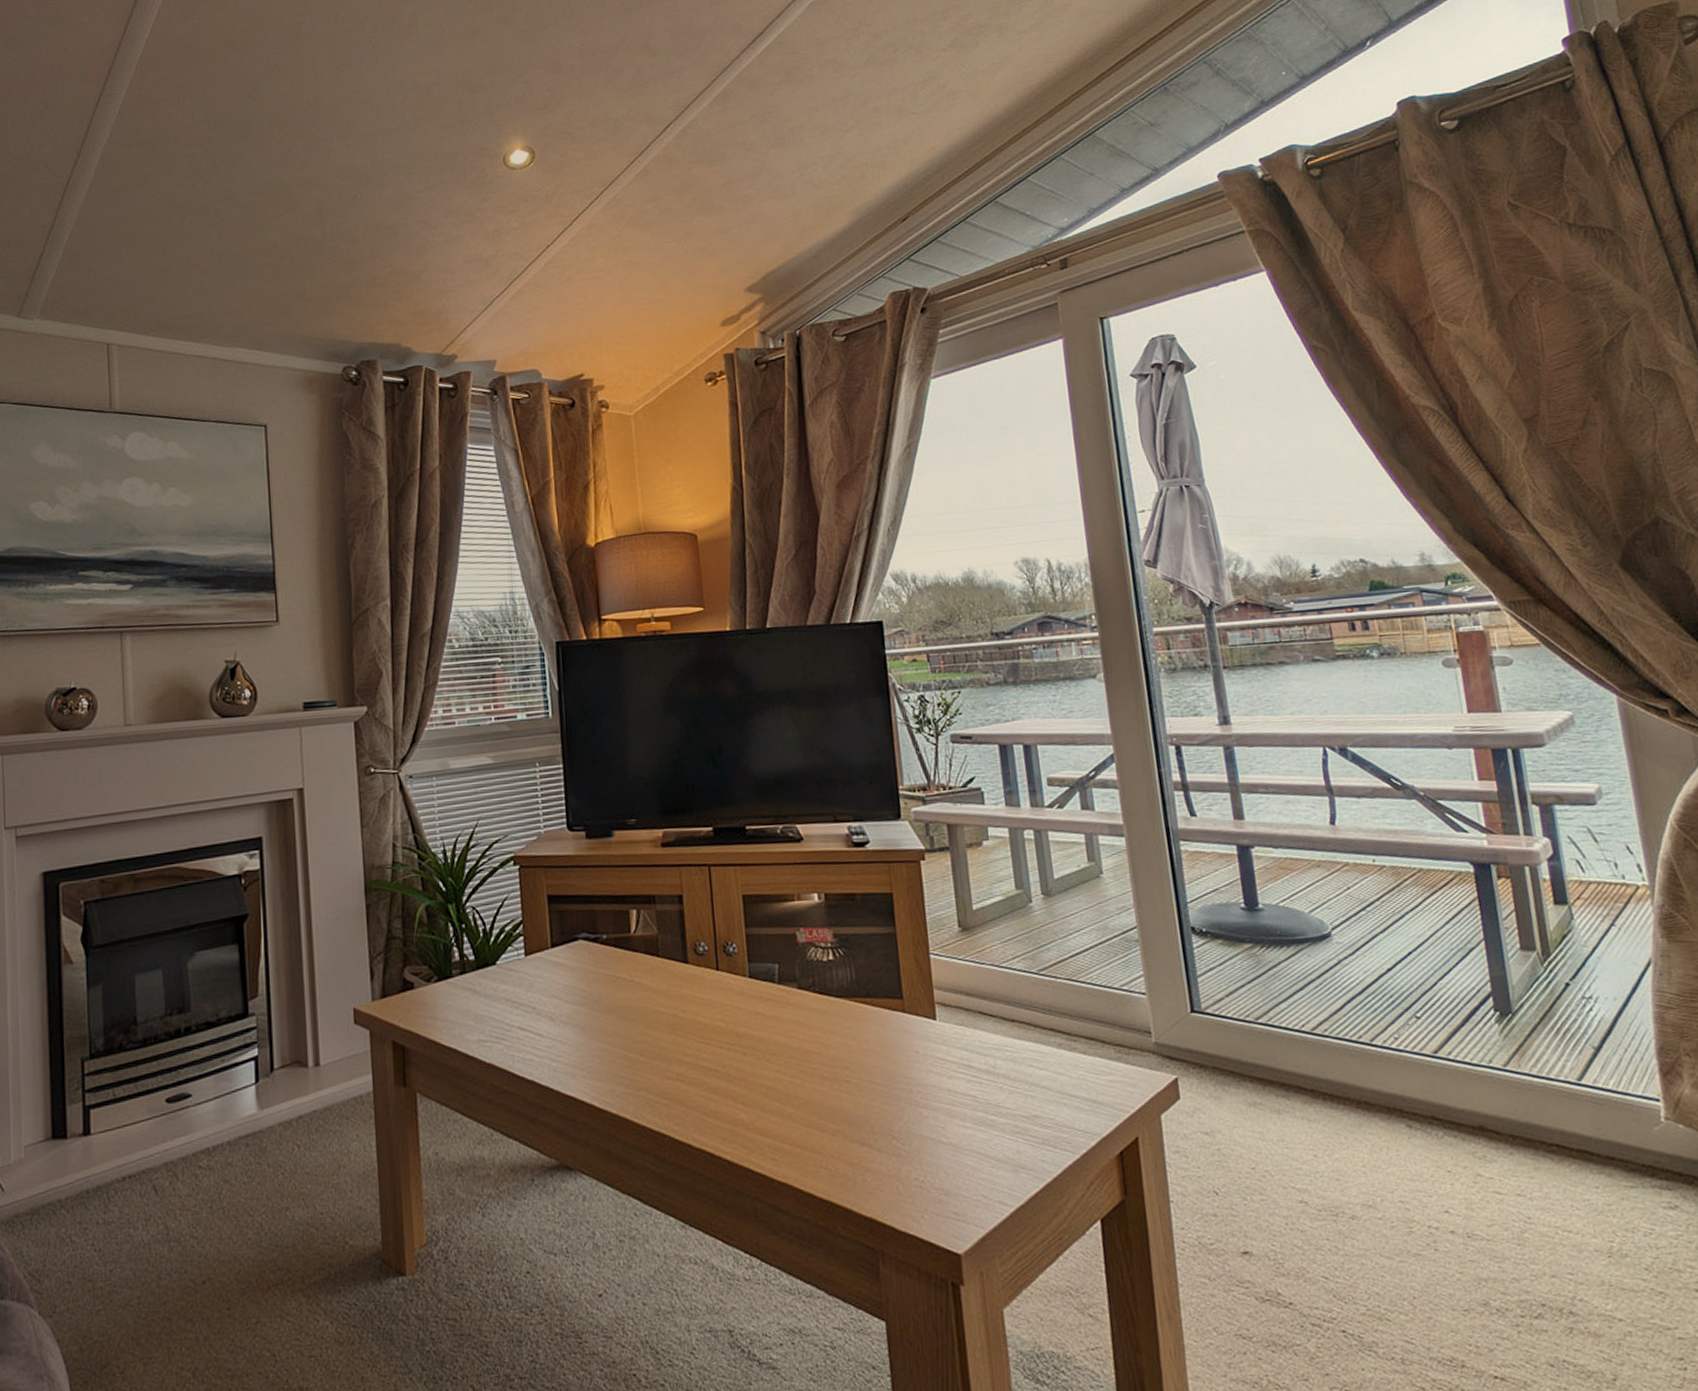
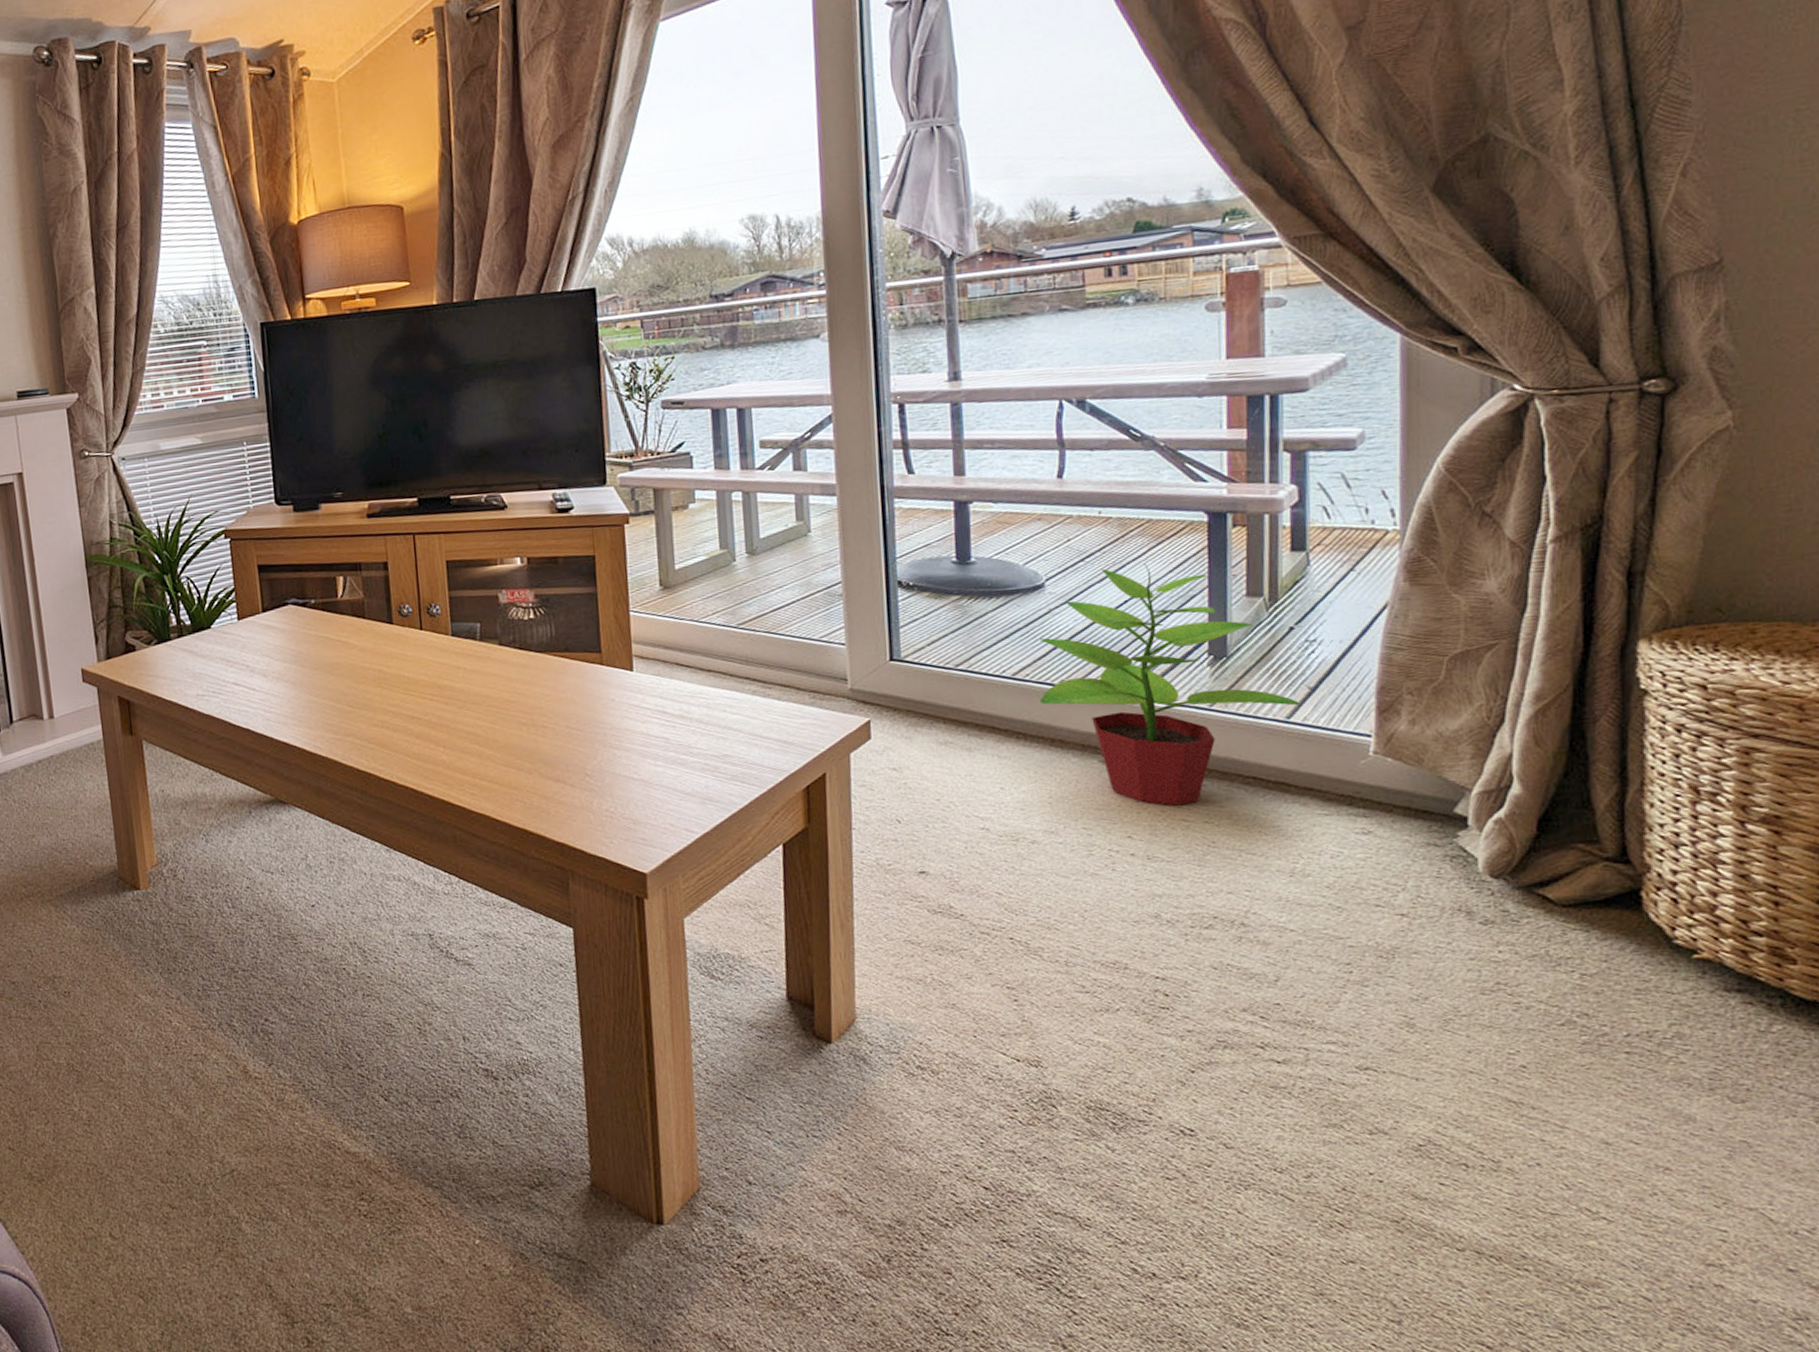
potted plant: none [1334,913,1589,1176] -> present [1039,563,1301,806]

